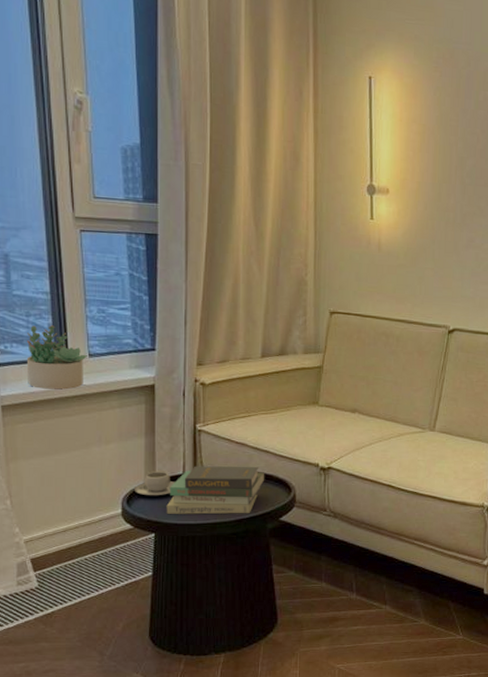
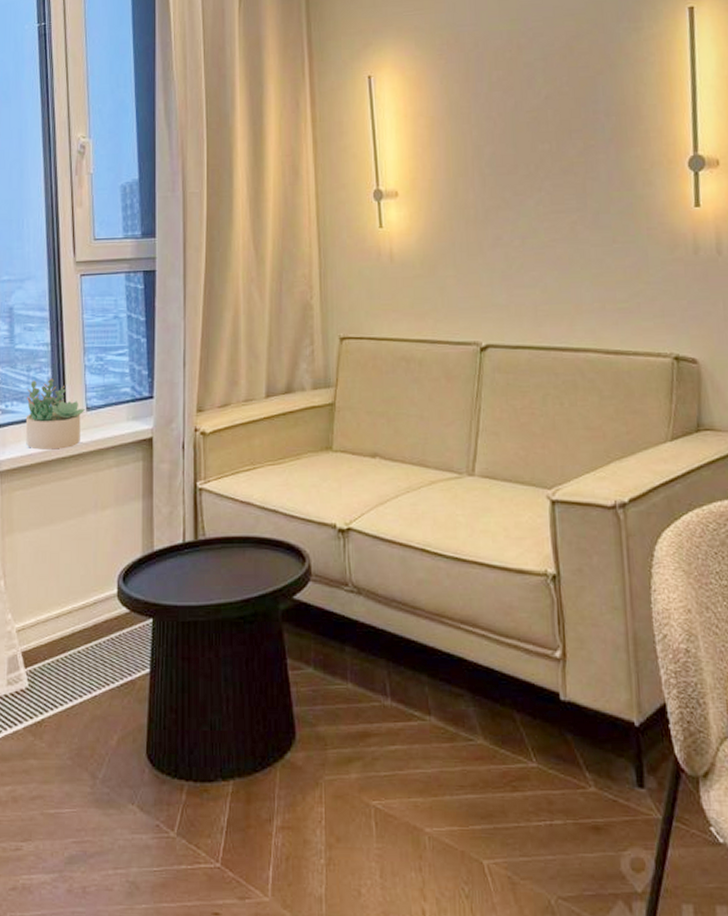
teacup: present [135,472,175,496] -> none [131,541,175,572]
books: present [166,466,264,515] -> none [165,530,273,593]

